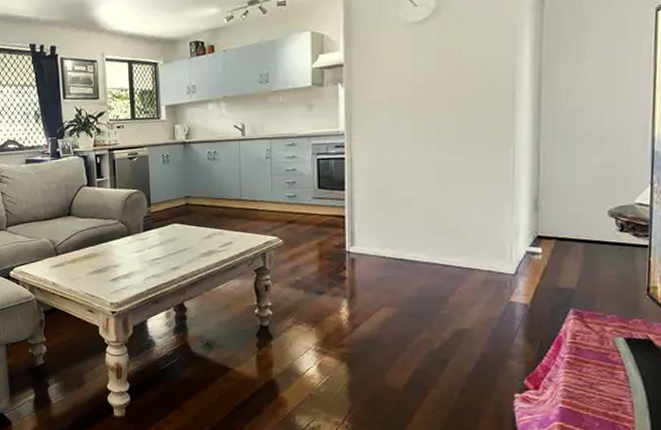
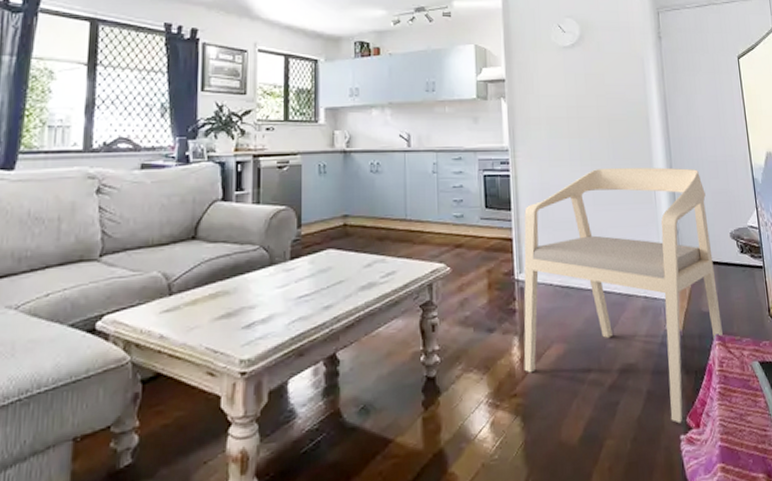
armchair: none [351,143,582,384] -> present [523,167,723,424]

